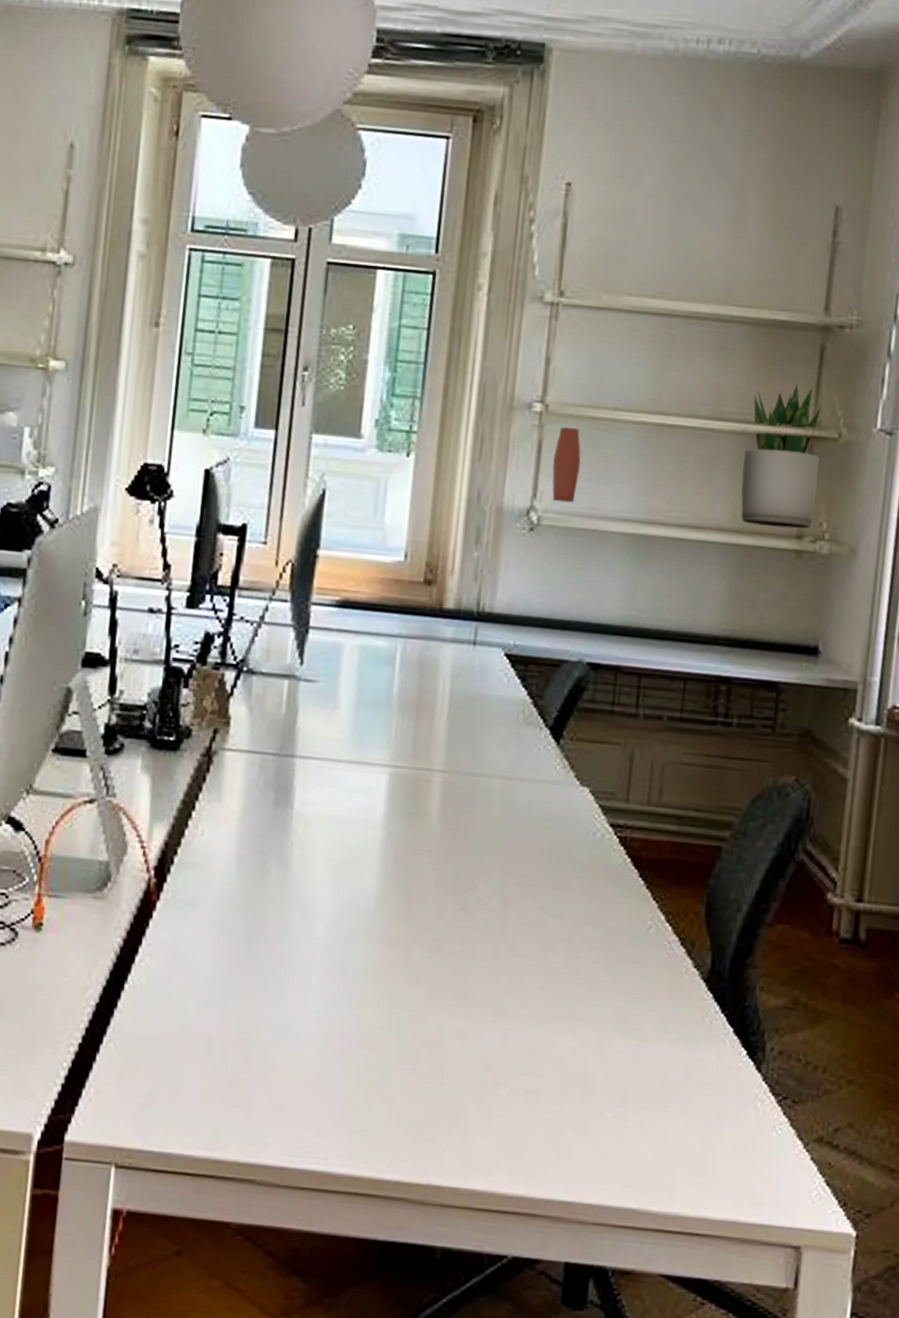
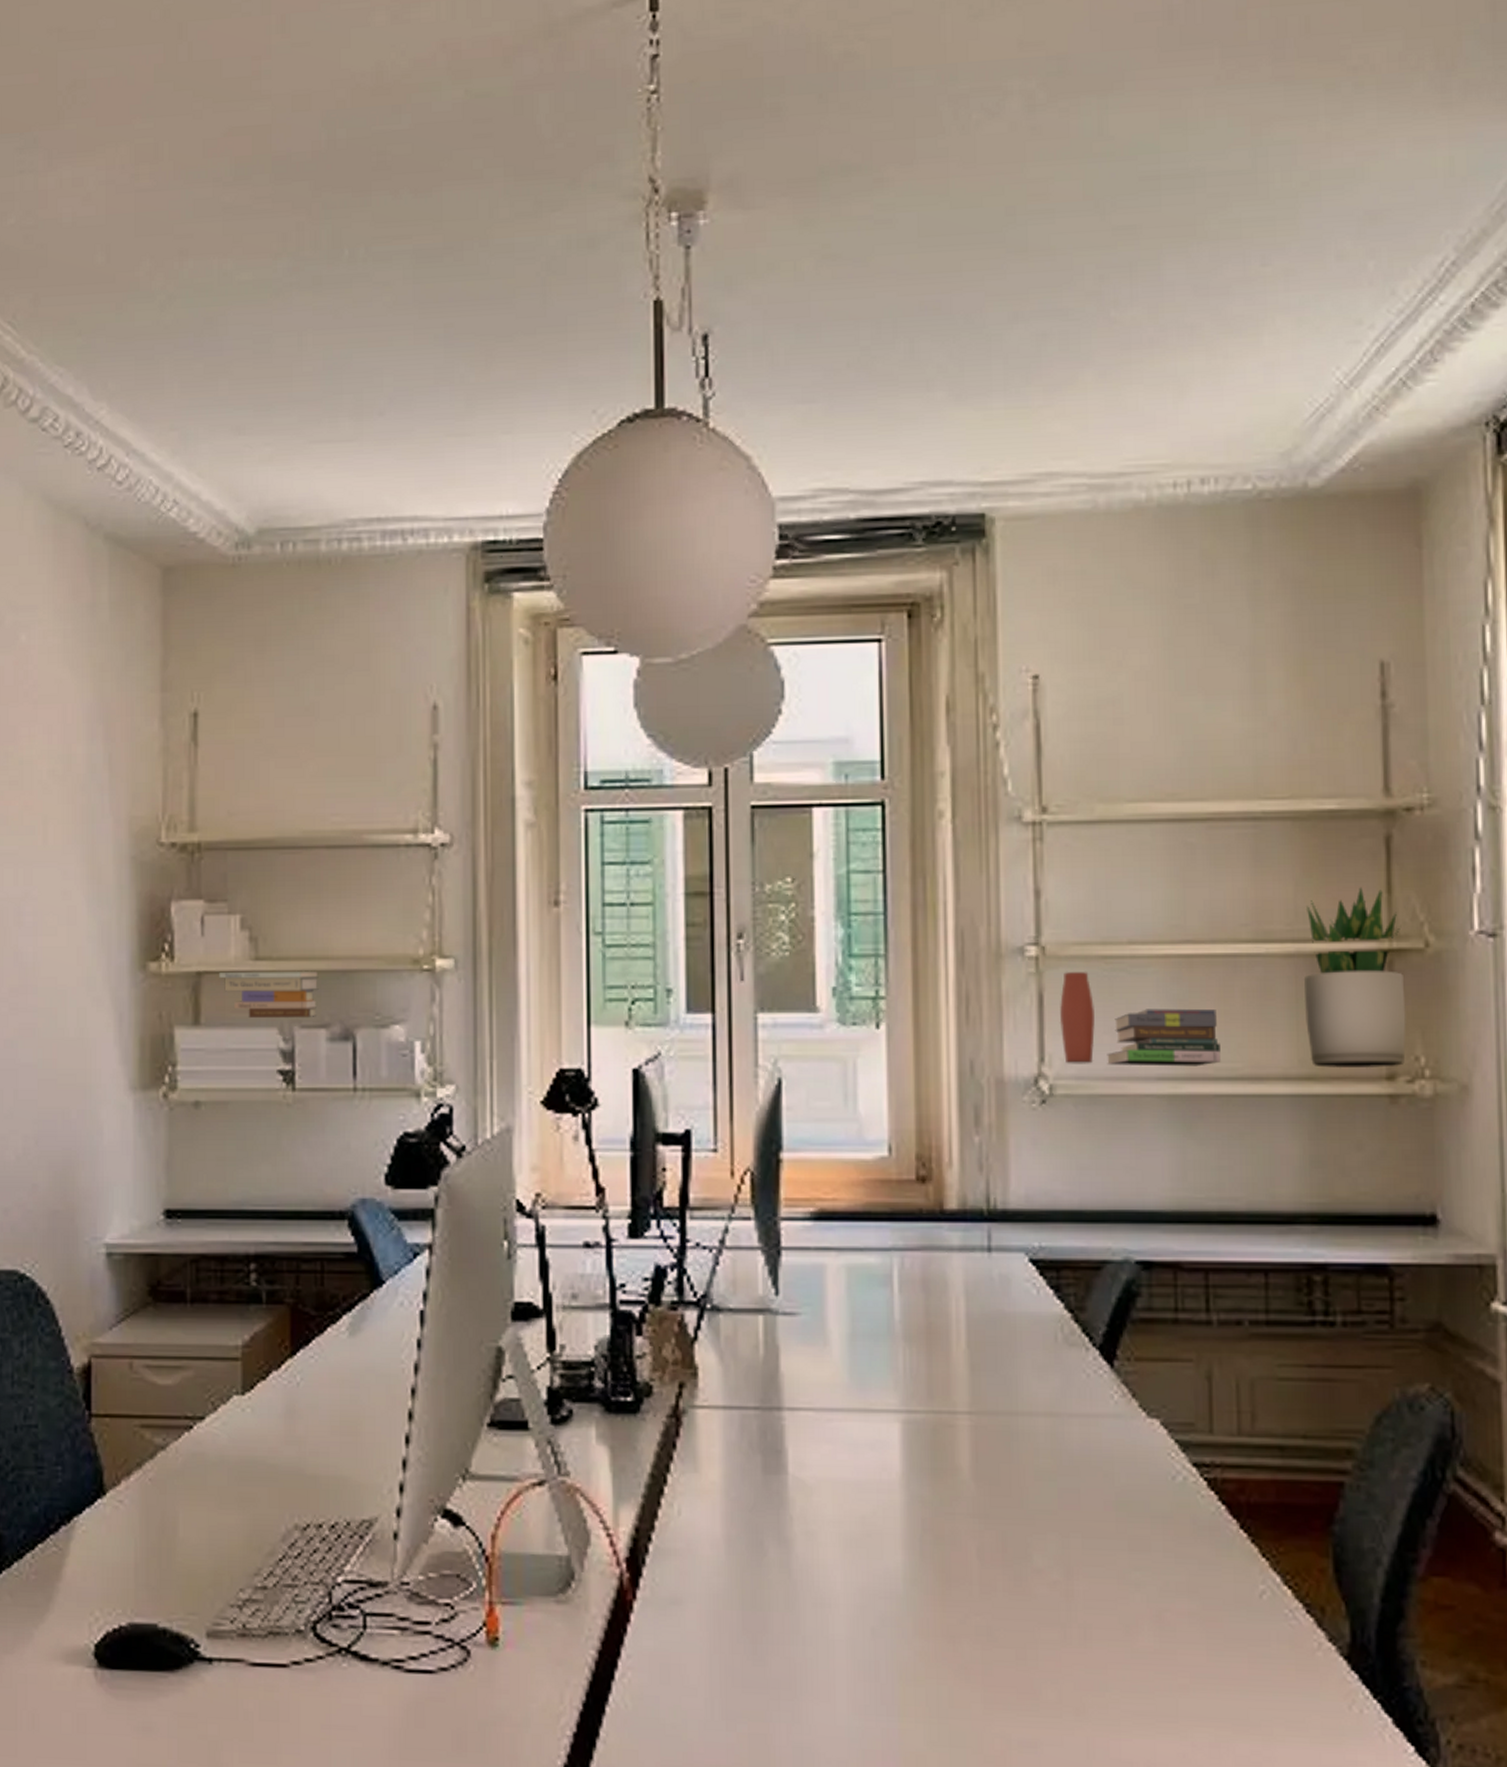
books: none [585,463,675,514] -> present [1107,1008,1221,1067]

